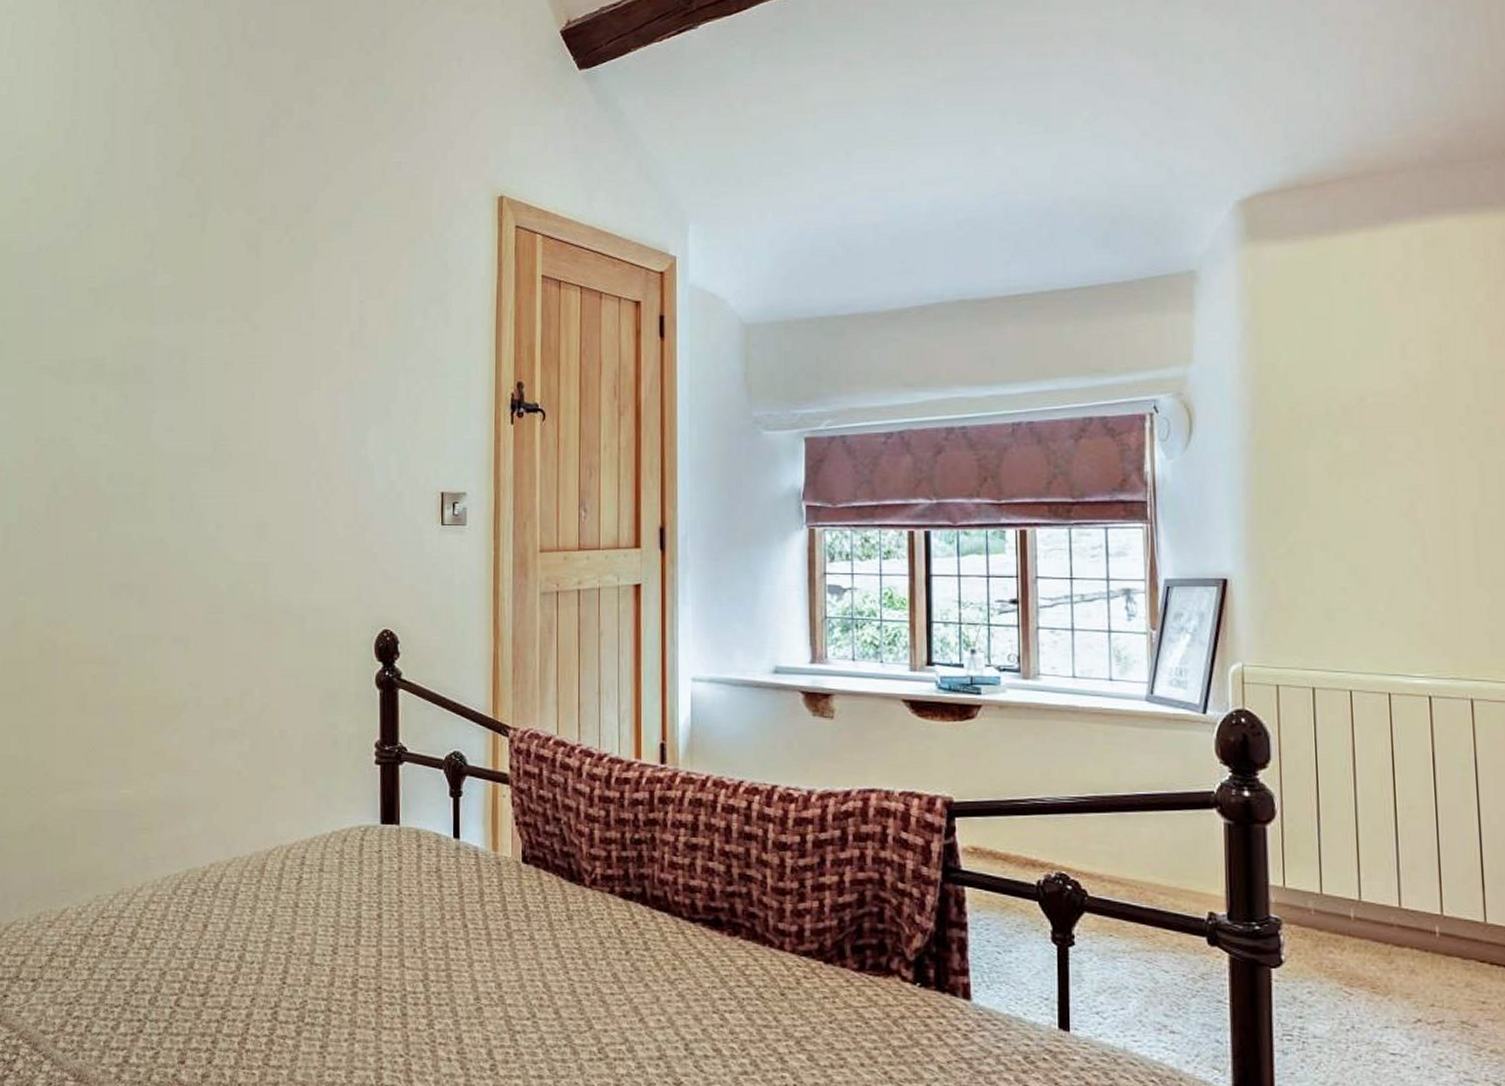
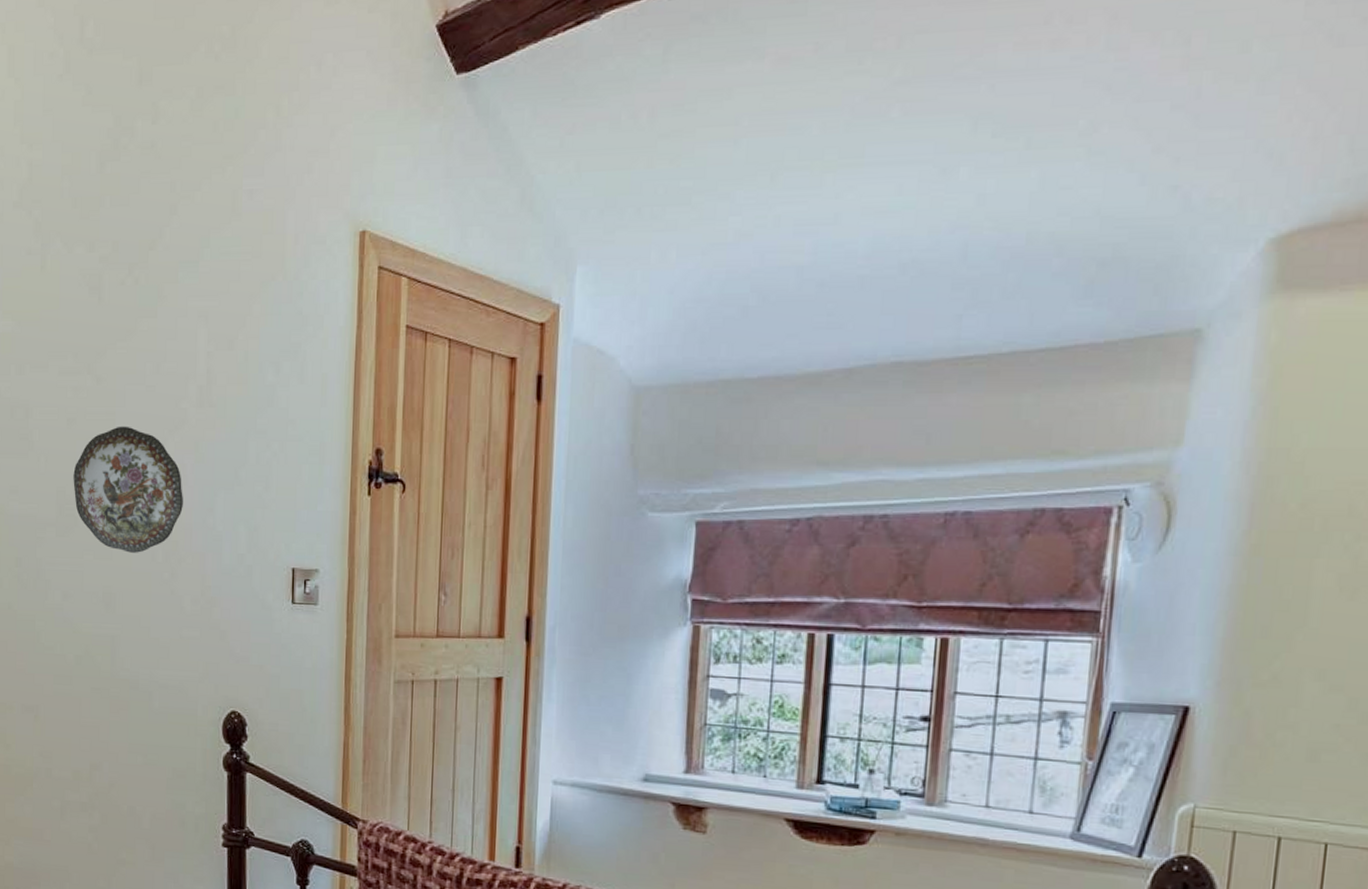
decorative plate: none [229,367,336,484] -> present [73,426,183,553]

